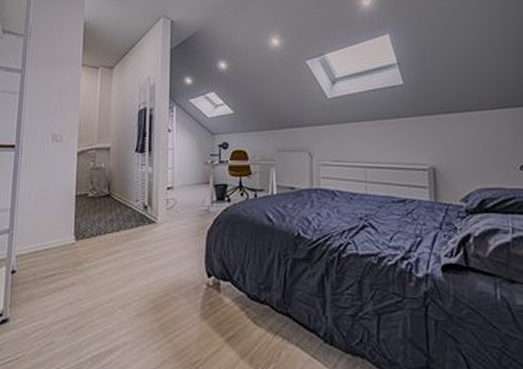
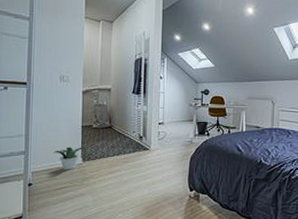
potted plant: none [42,222,83,252] -> present [53,147,88,170]

